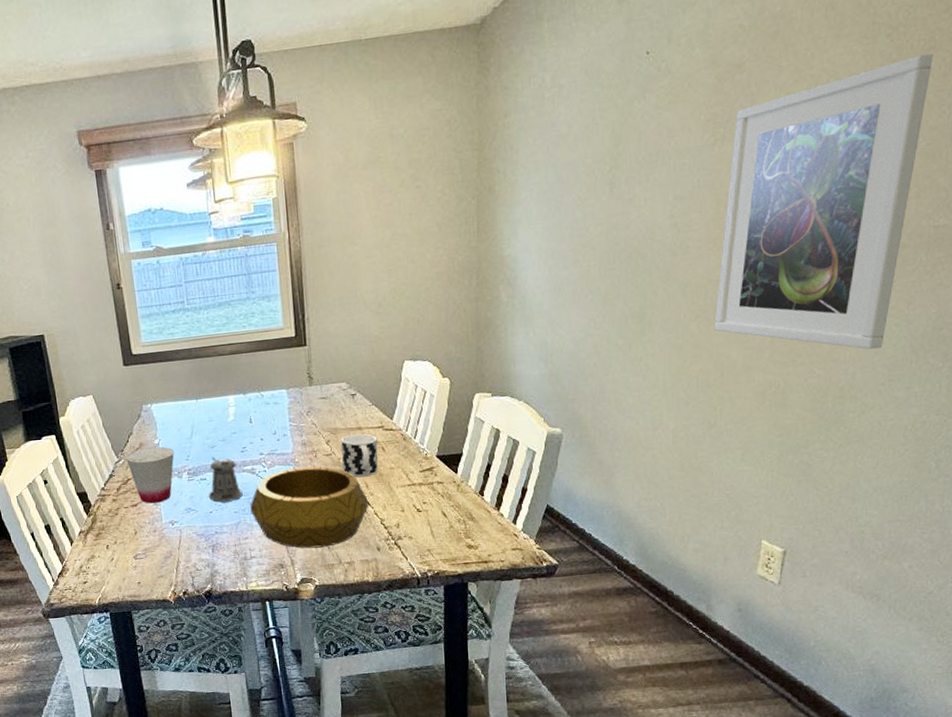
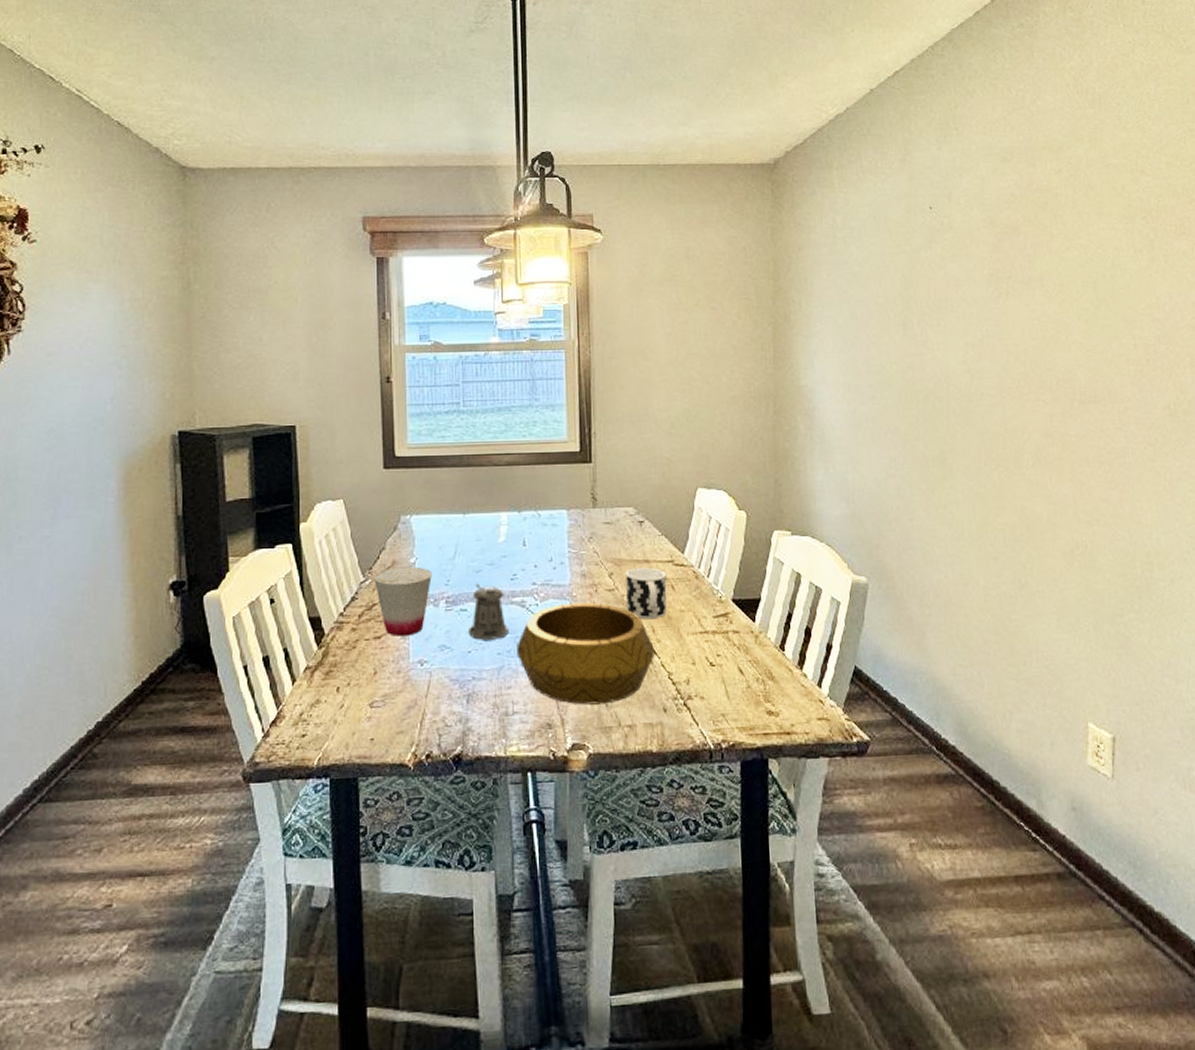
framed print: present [714,53,933,350] -> none [1015,237,1186,515]

